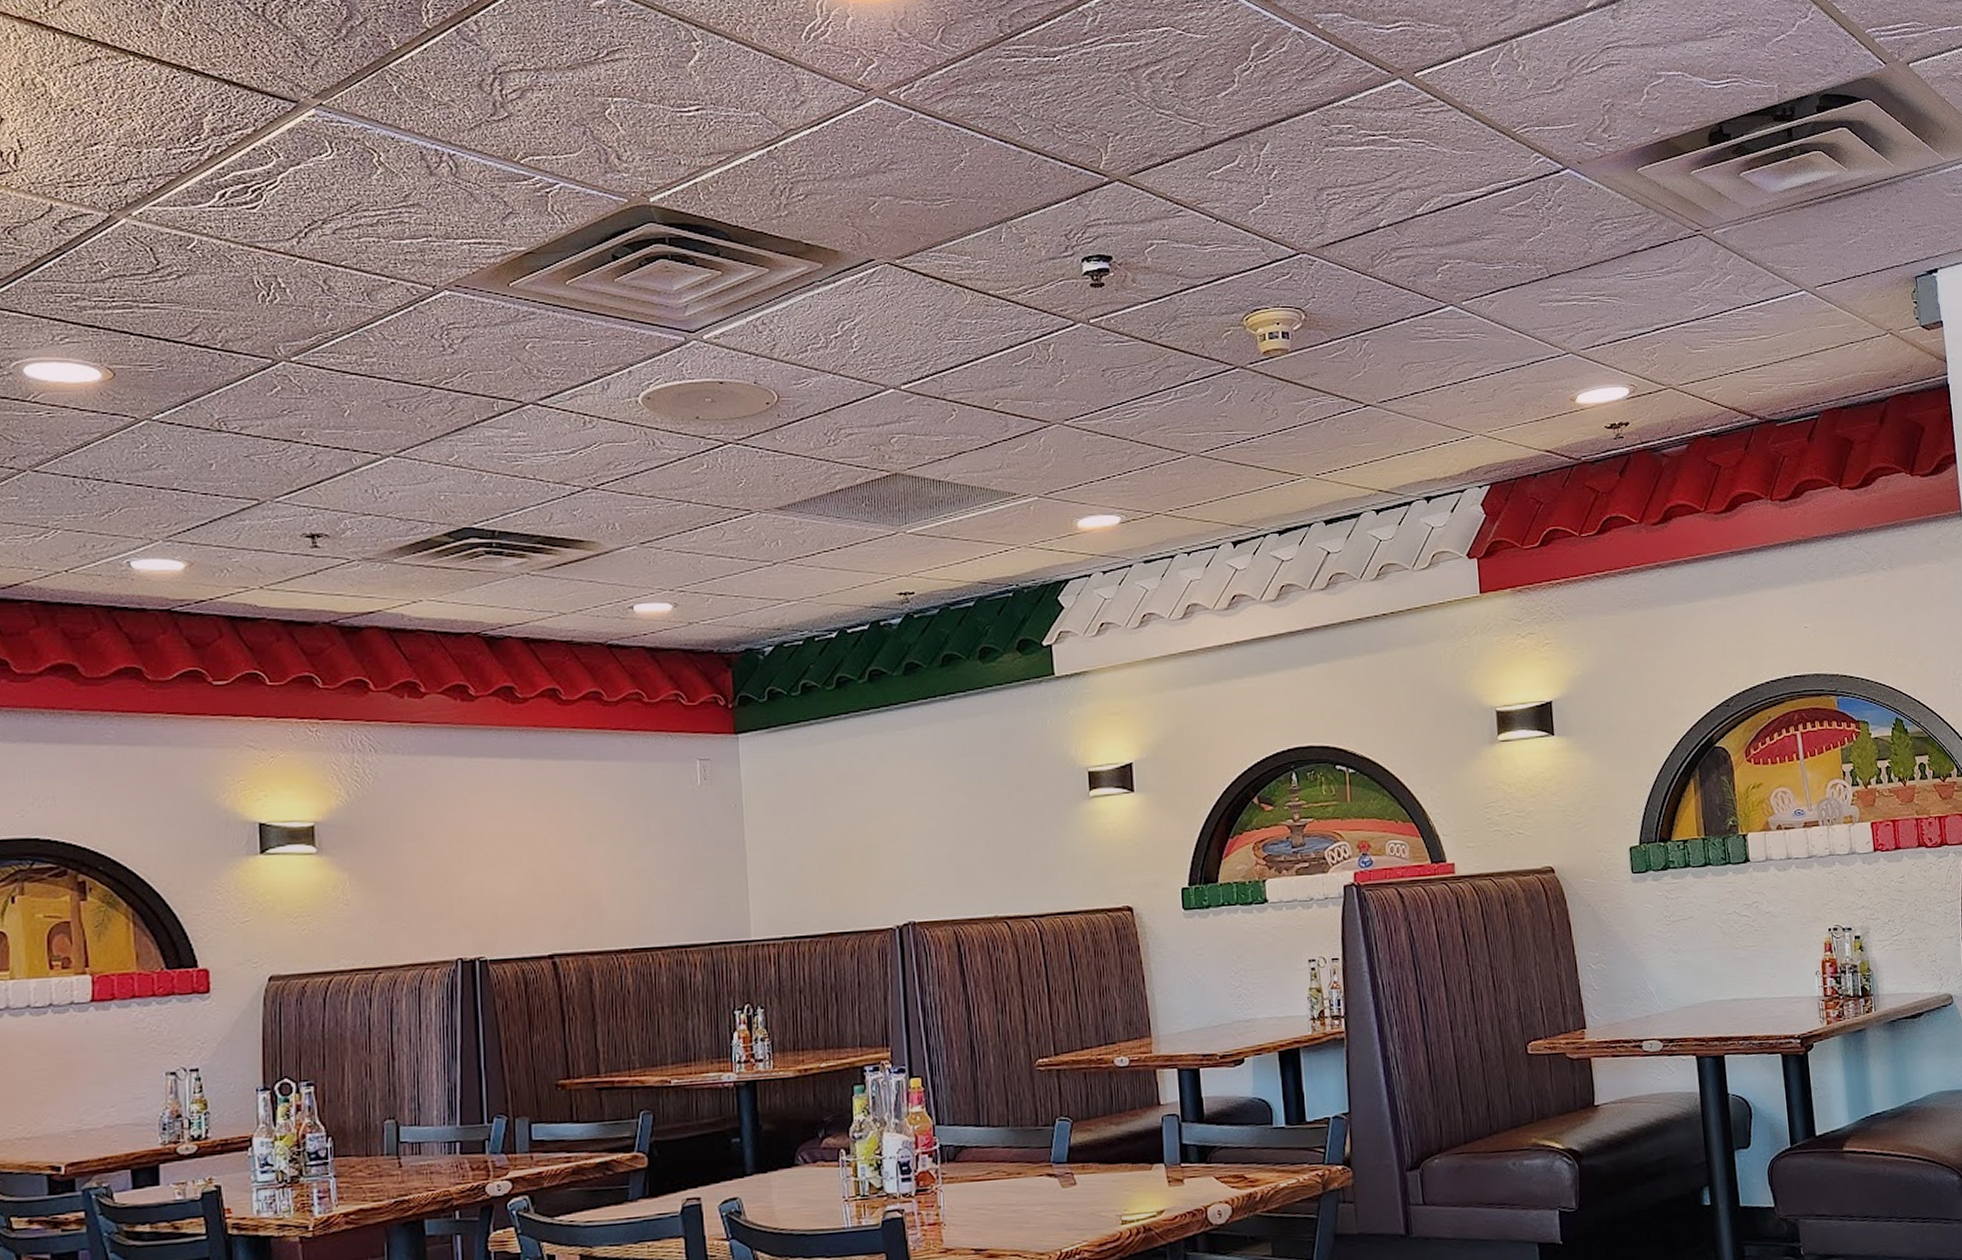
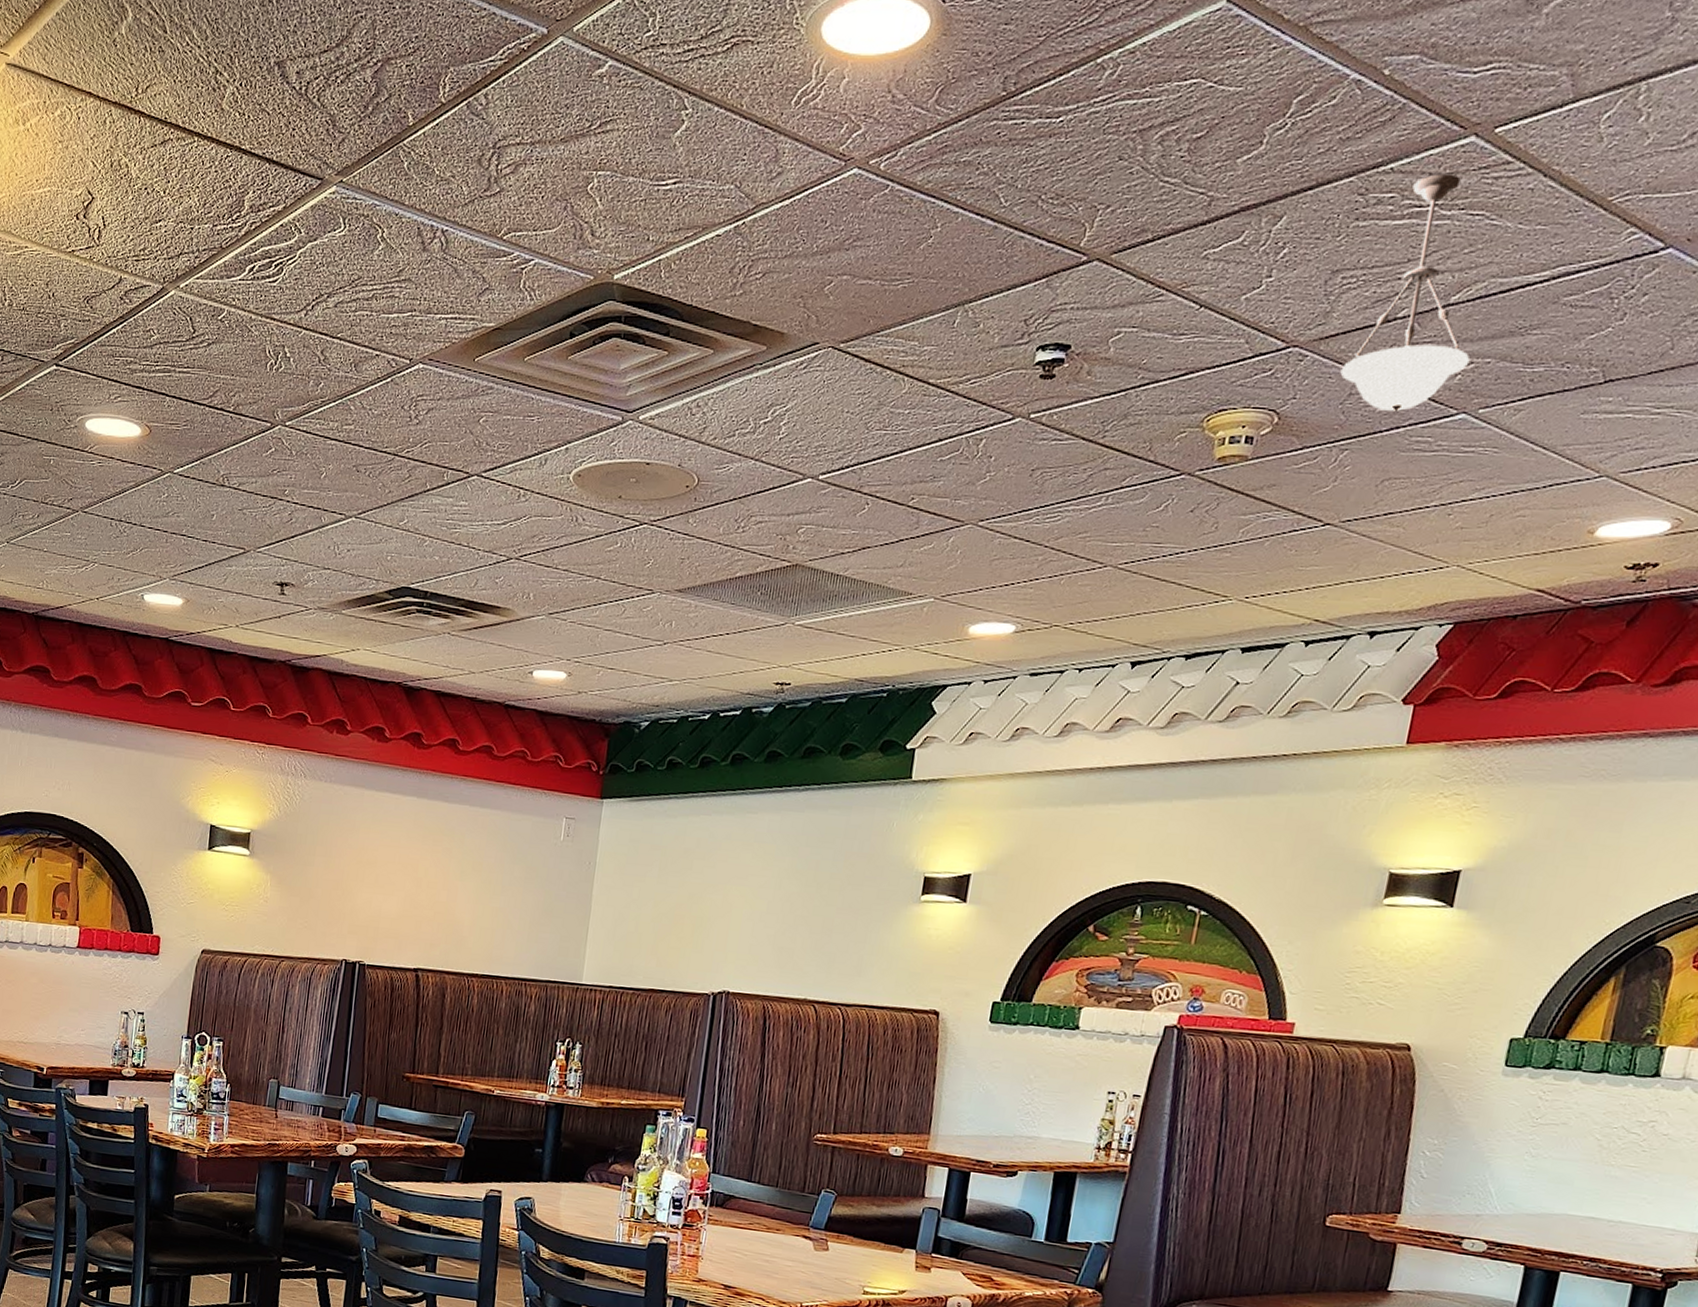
pendant light: none [1345,109,1445,306] -> present [1340,174,1470,411]

